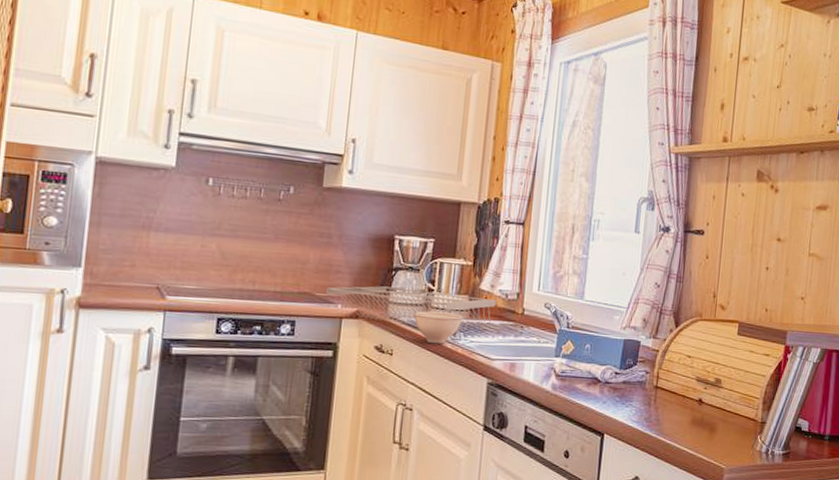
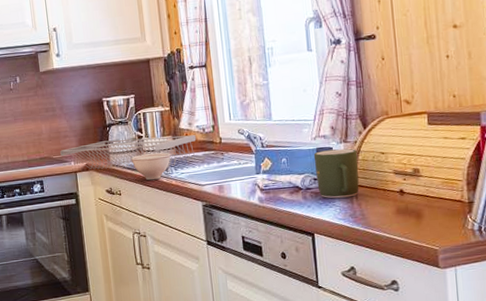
mug: none [617,343,665,399] -> present [313,148,359,199]

